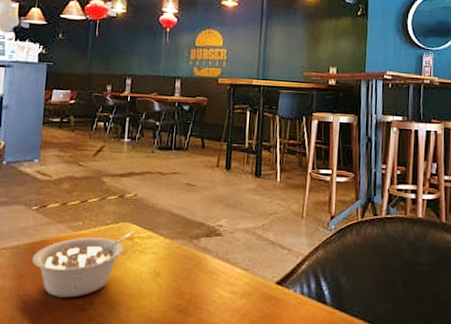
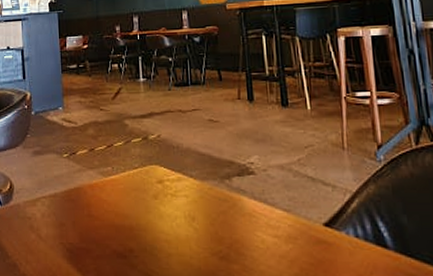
legume: present [32,231,135,298] -> none [70,174,164,245]

